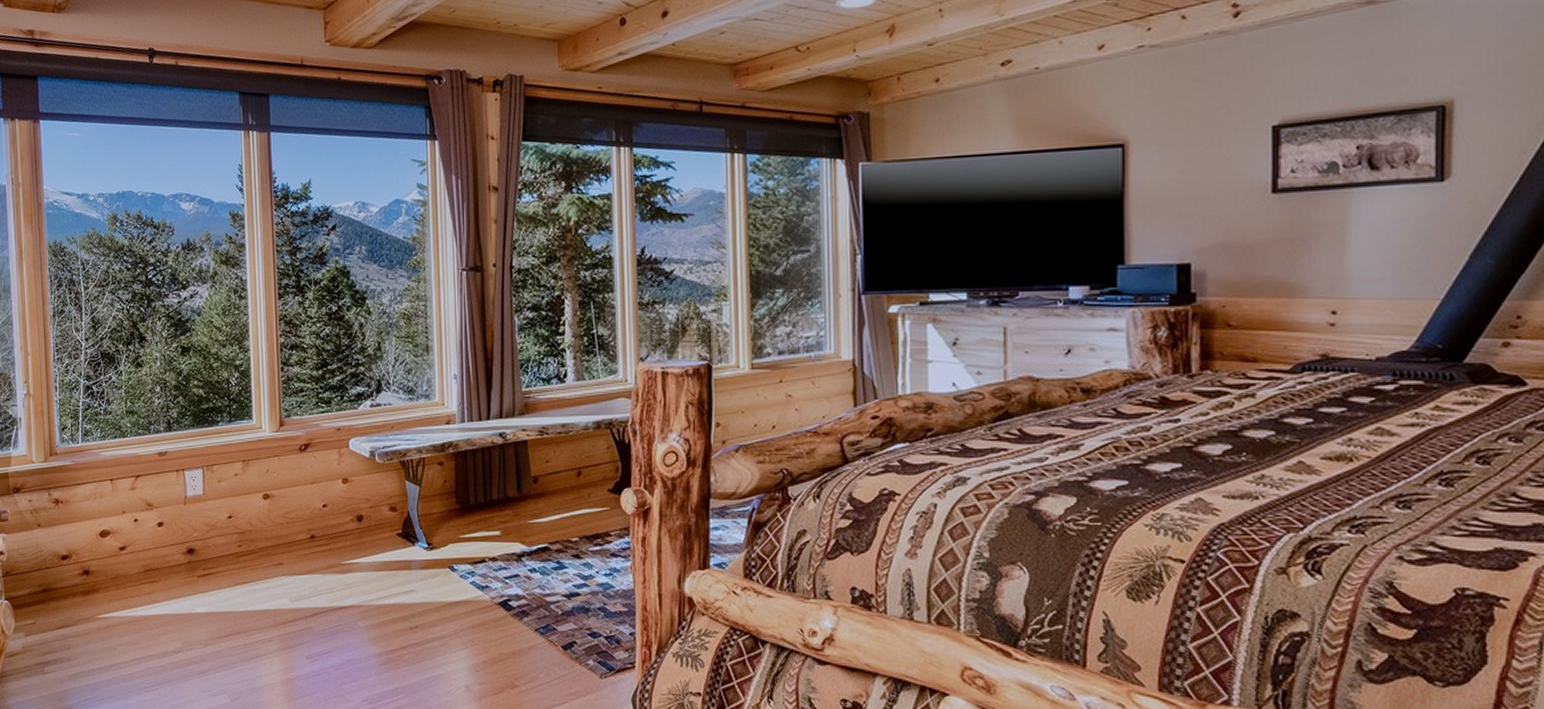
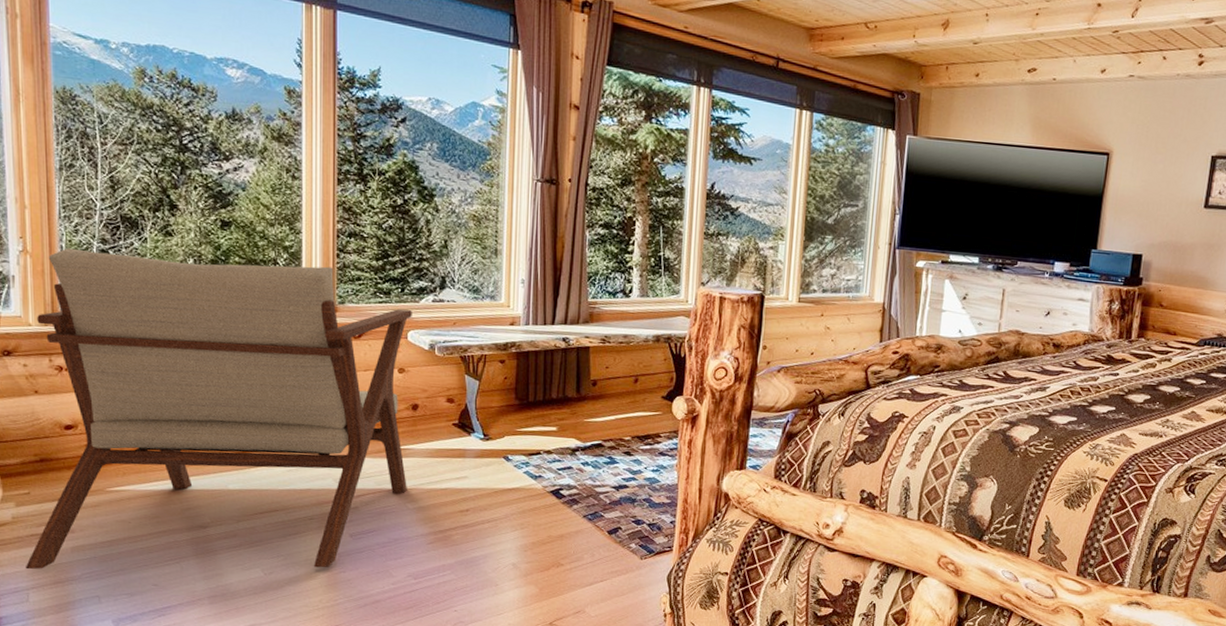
lounge chair: none [33,381,357,698] -> present [25,248,412,570]

